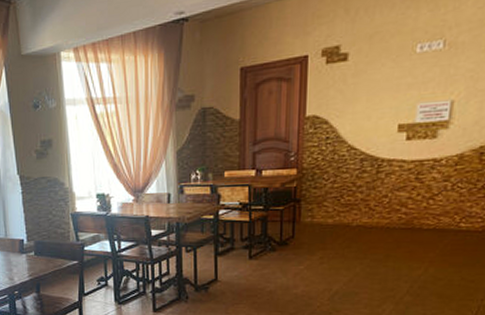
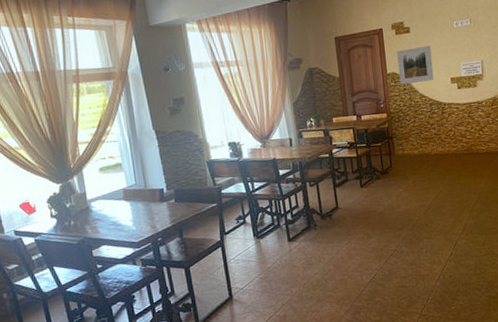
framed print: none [322,78,375,132] -> present [396,45,434,85]

